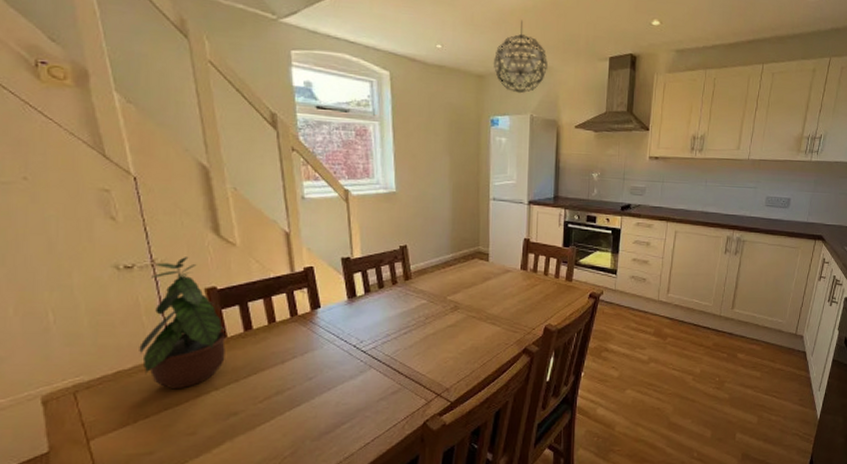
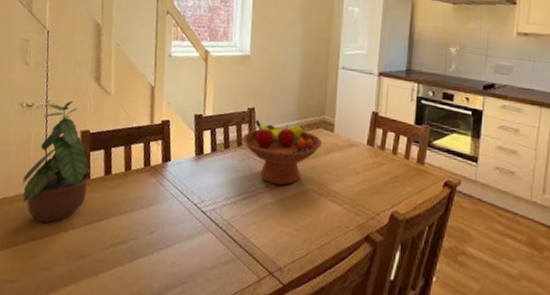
fruit bowl: none [397,257,479,317] -> present [242,120,323,186]

